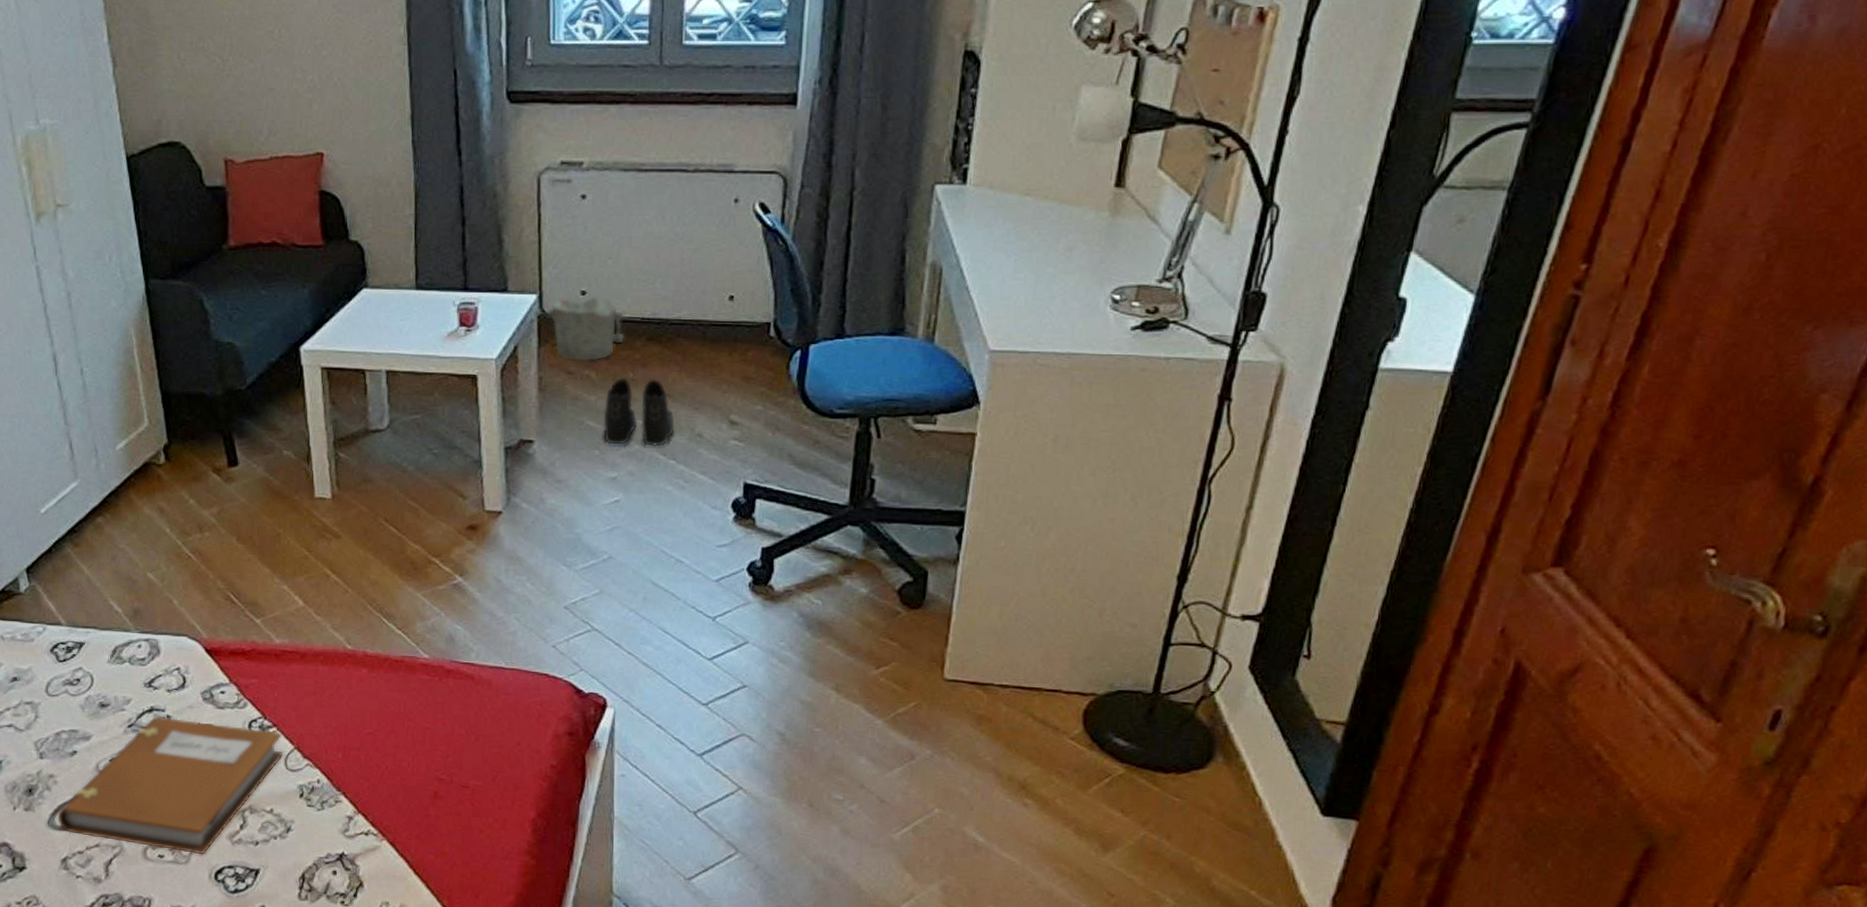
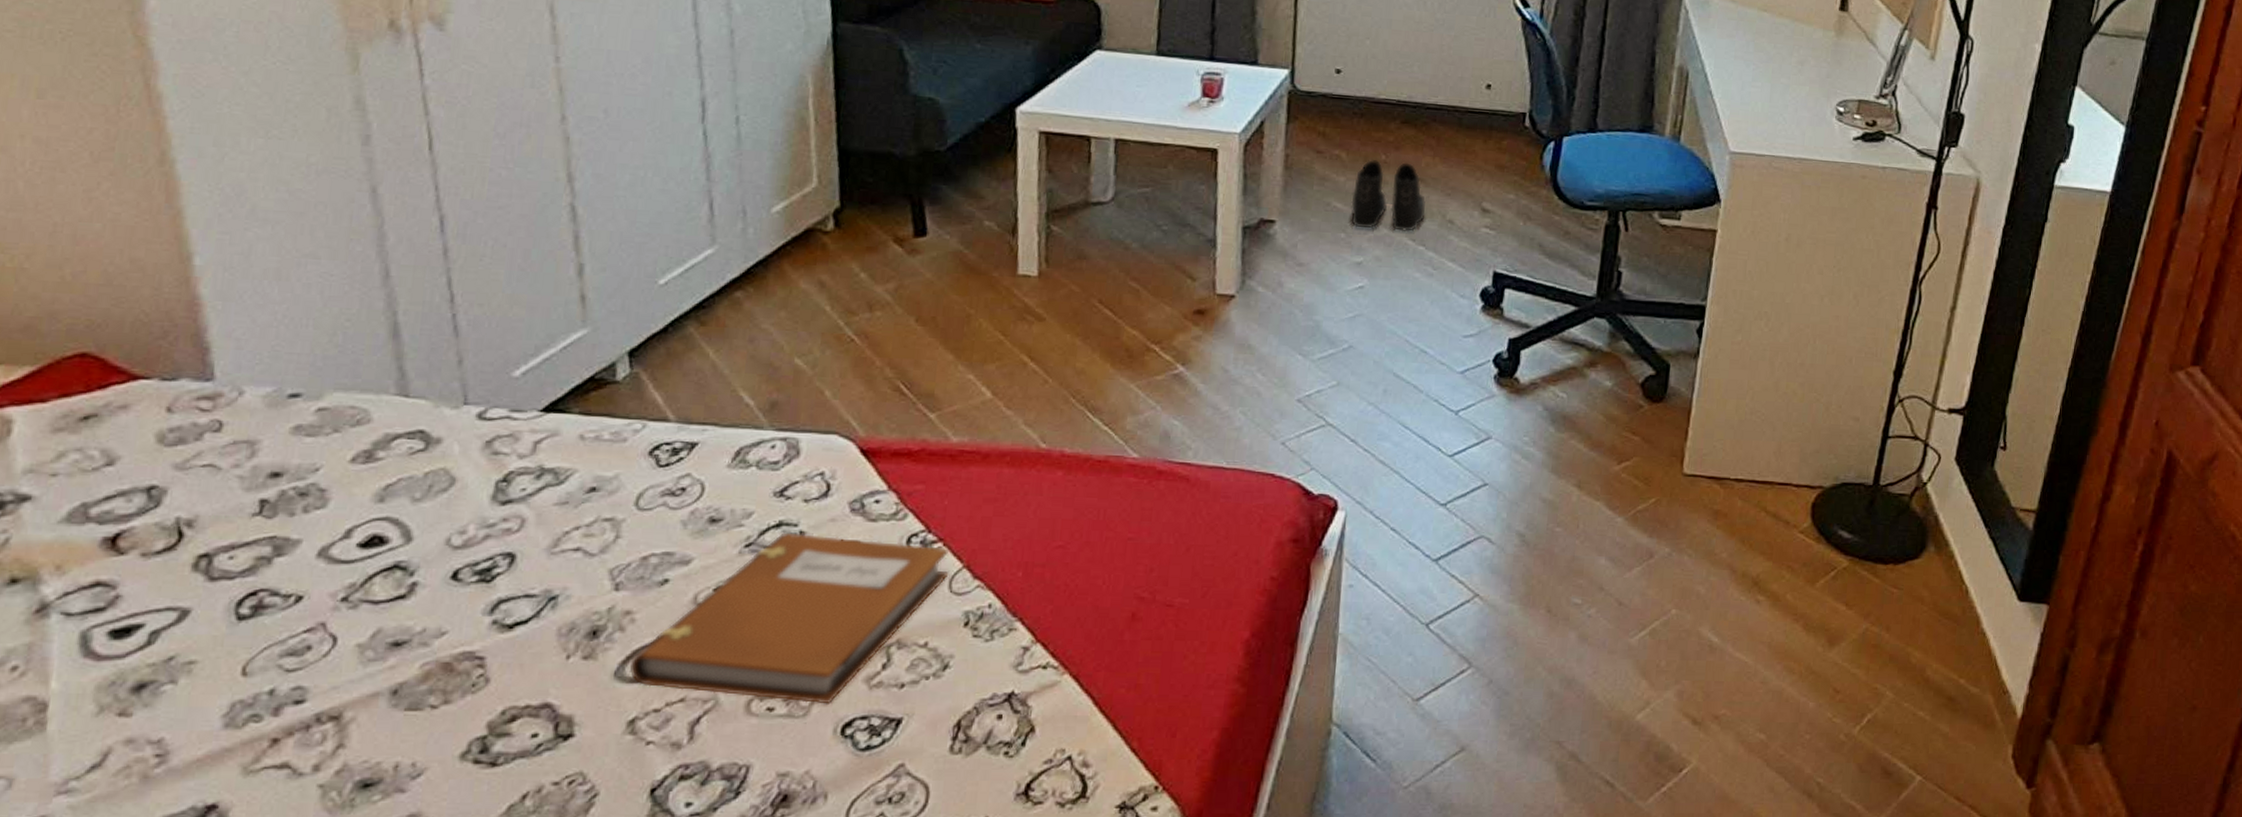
bucket: present [547,296,624,361] -> none [1298,75,1379,141]

